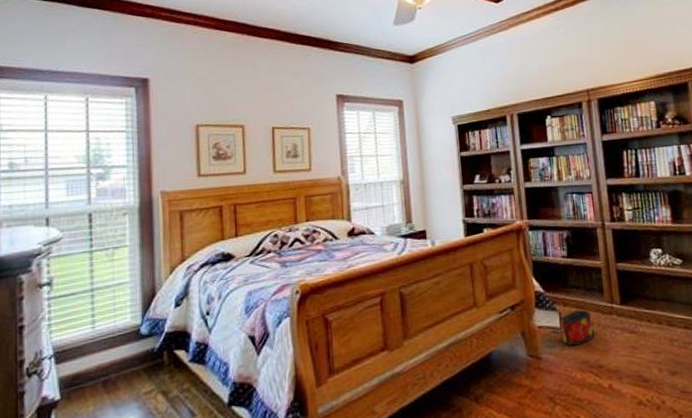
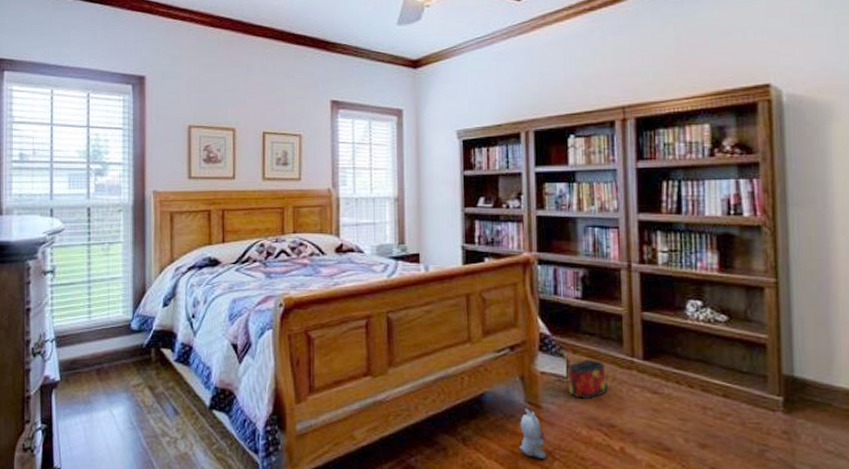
plush toy: none [524,361,548,406] -> present [519,408,546,460]

